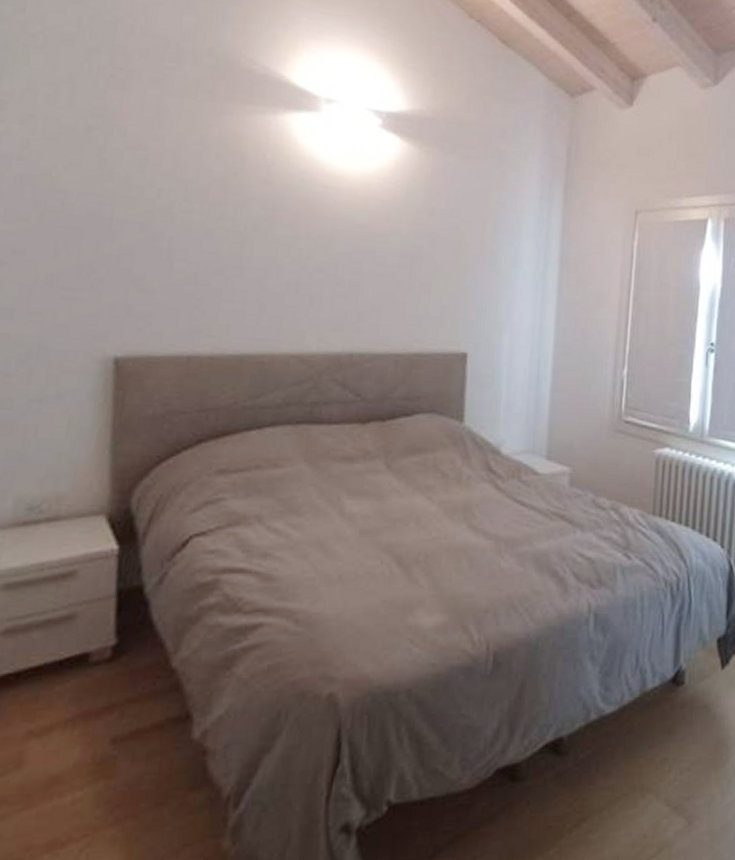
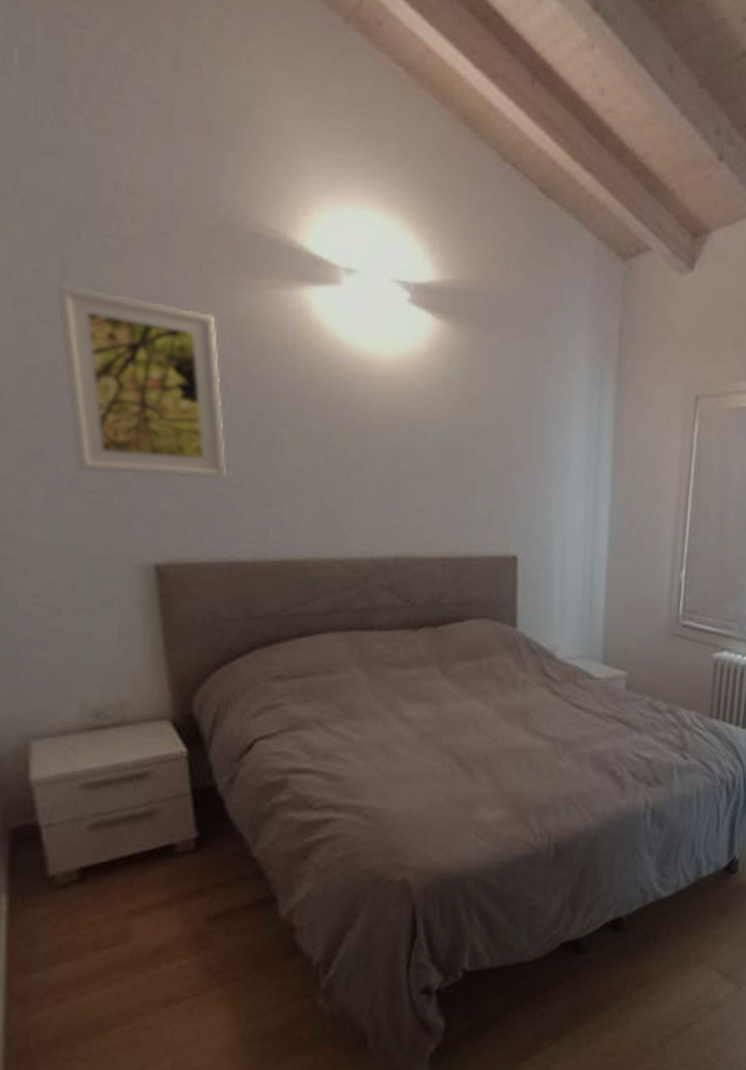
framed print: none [55,107,204,278] -> present [56,284,228,479]

